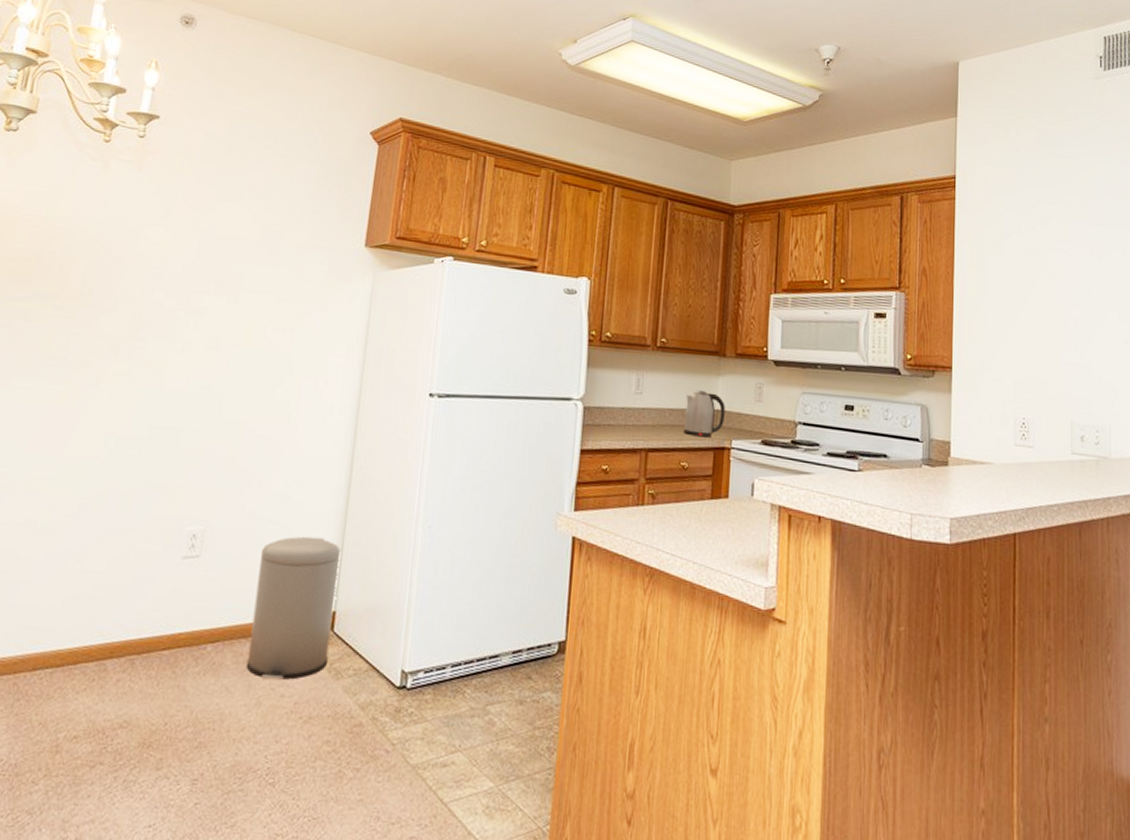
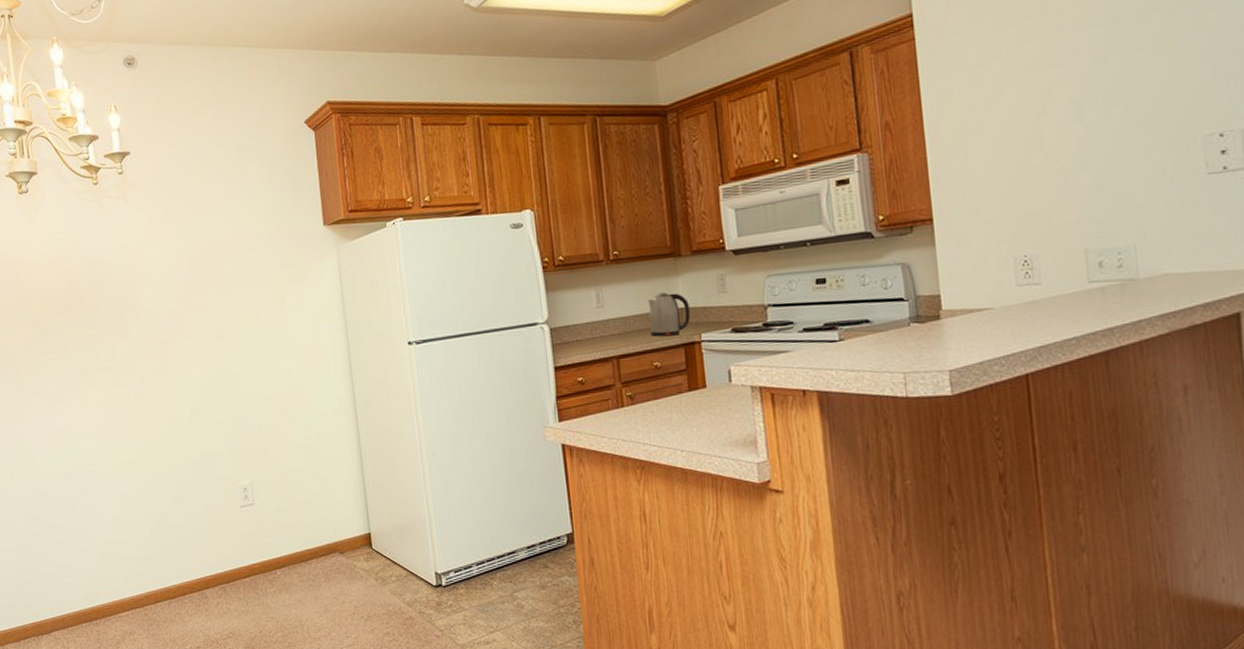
pedal bin: present [246,536,341,681] -> none [299,476,373,592]

